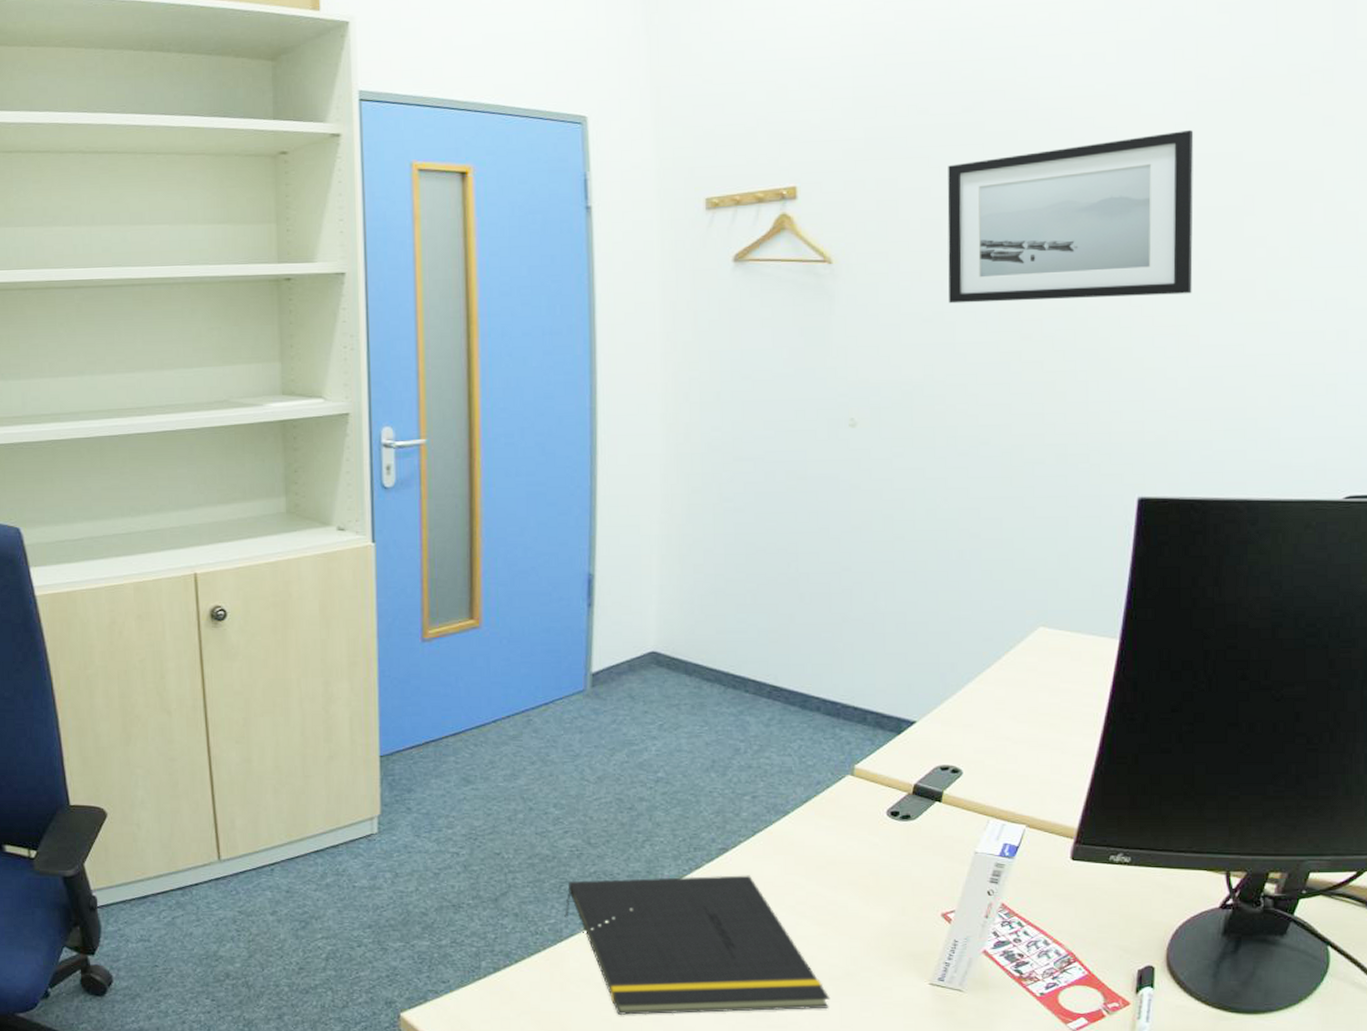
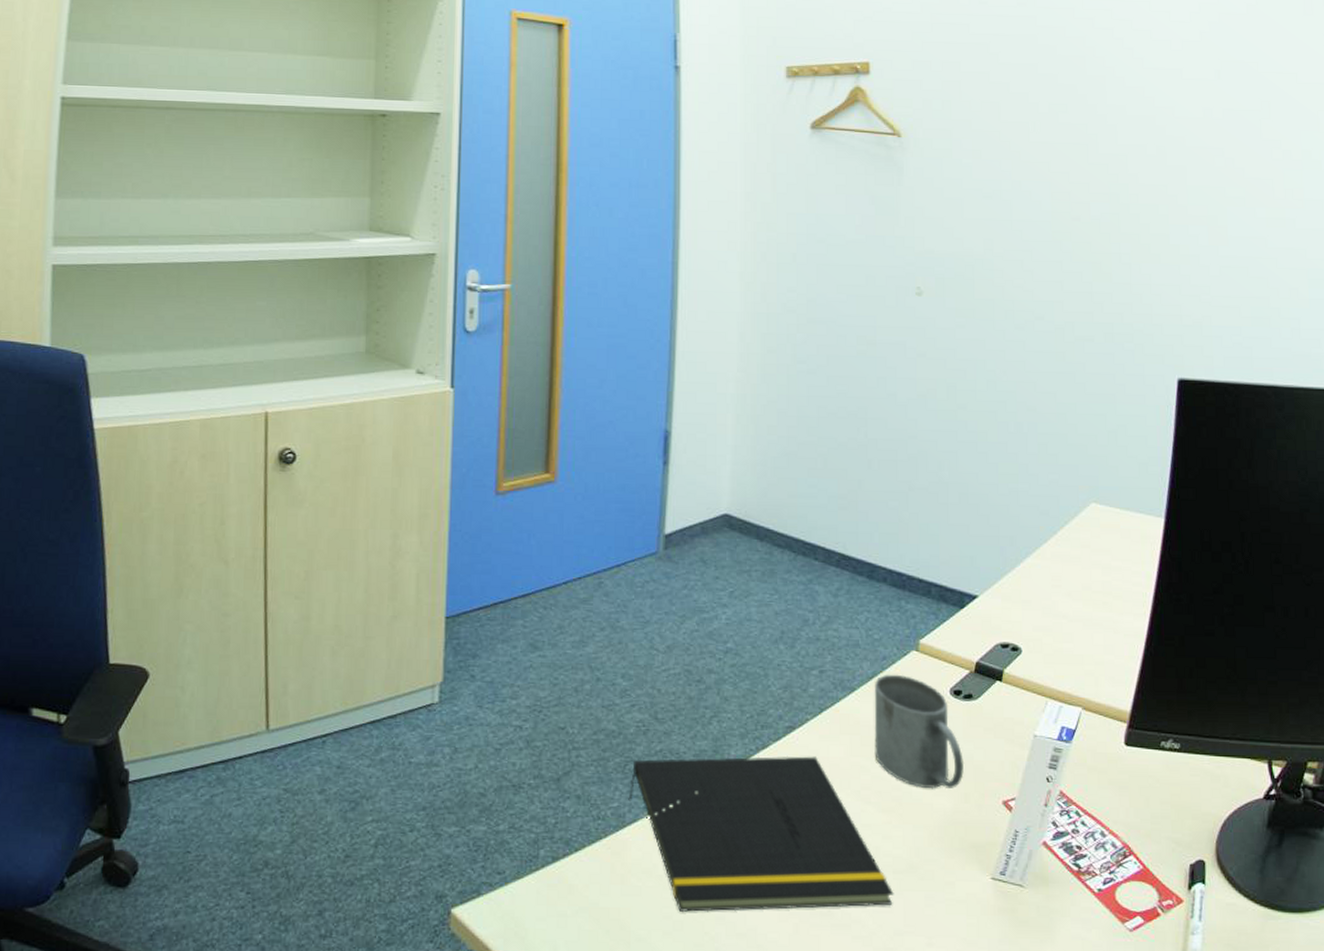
mug: none [808,798,902,904] -> present [874,674,965,789]
wall art: present [947,130,1194,304] -> none [1004,38,1220,188]

